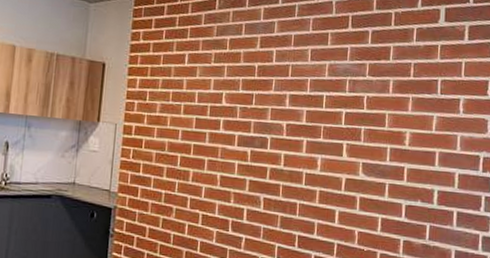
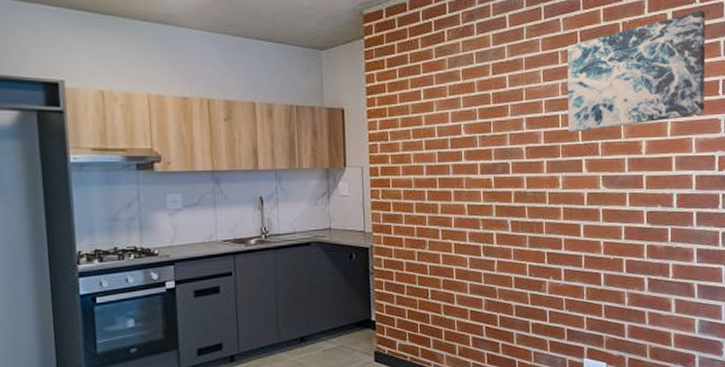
wall art: none [331,10,479,116] -> present [567,10,706,132]

